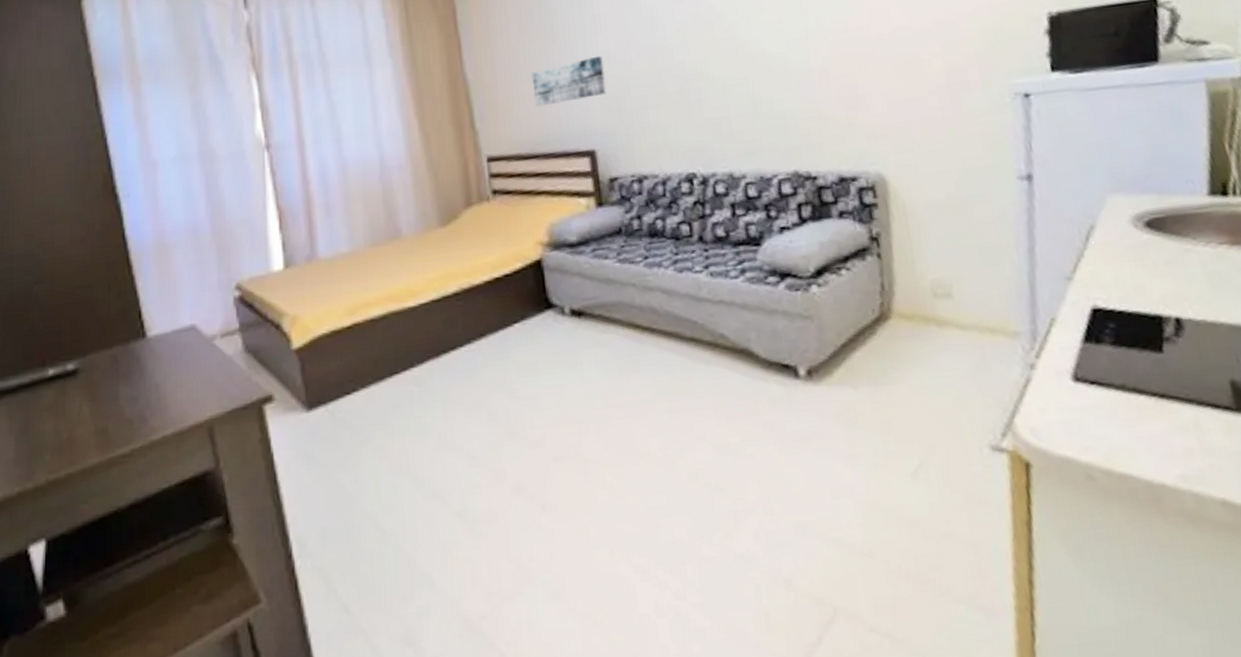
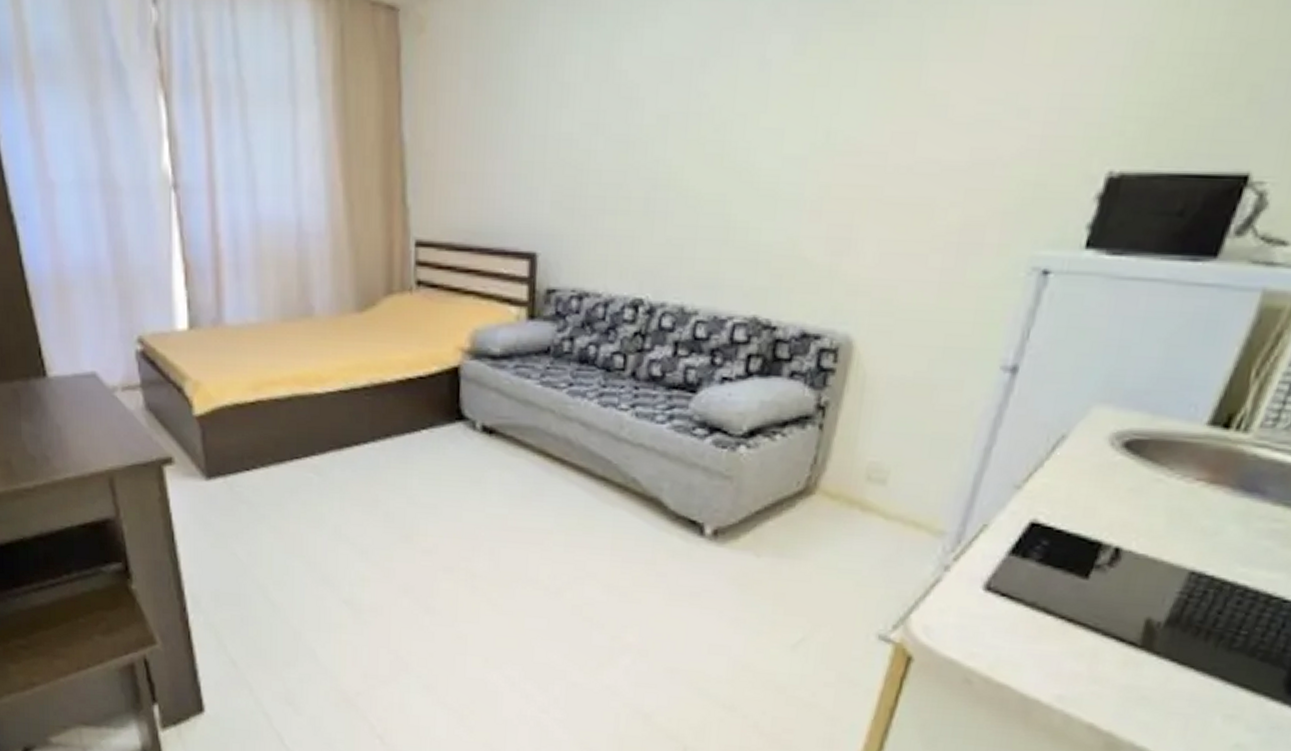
wall art: present [531,56,607,107] -> none [477,137,564,190]

